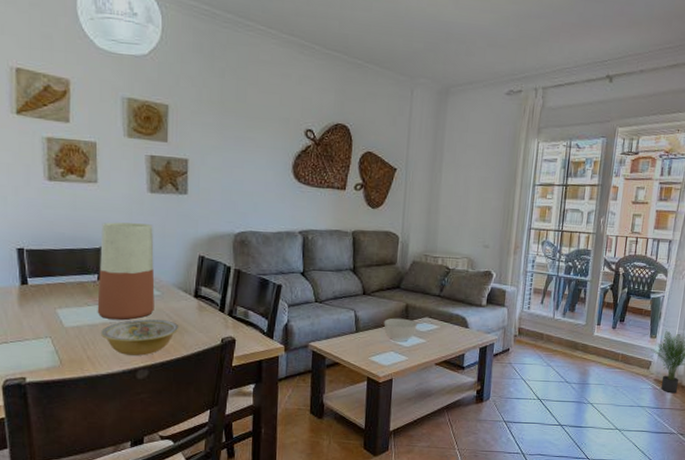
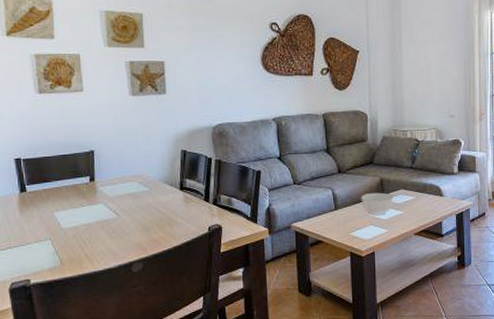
vase: present [97,222,155,320] -> none [90,125,144,217]
ceramic bowl: present [101,318,179,356] -> none [96,213,168,250]

